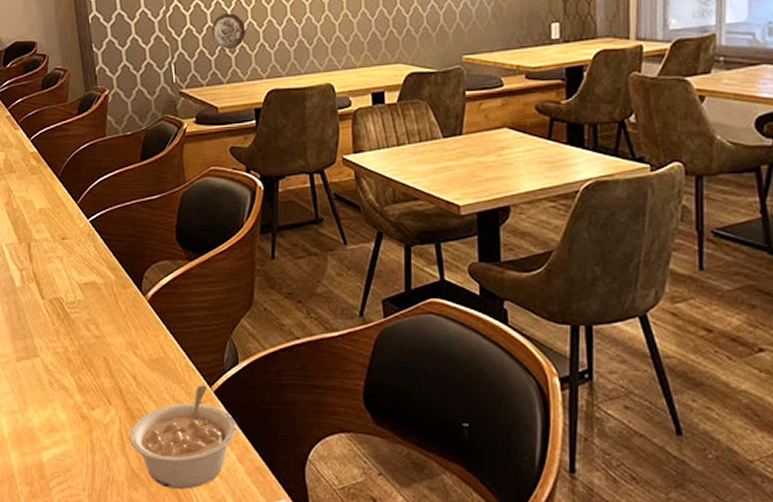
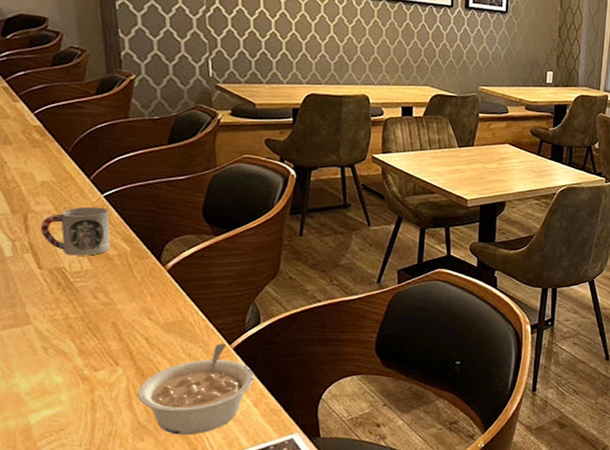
cup: none [41,233,98,285] -> present [40,206,111,256]
decorative plate: present [210,13,246,50] -> none [253,22,289,55]

